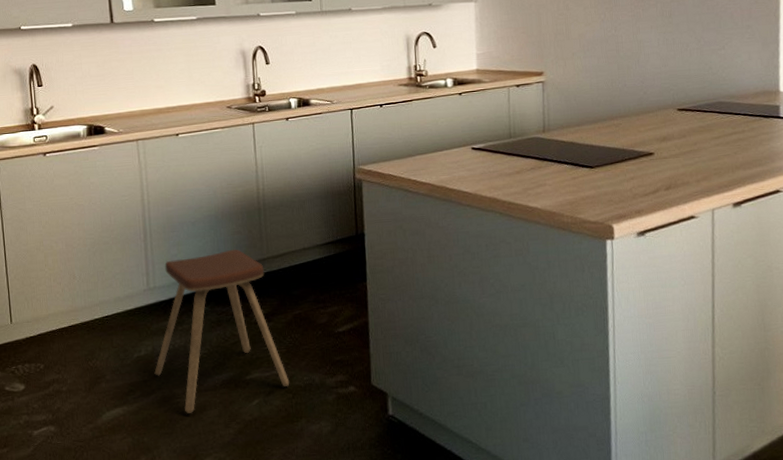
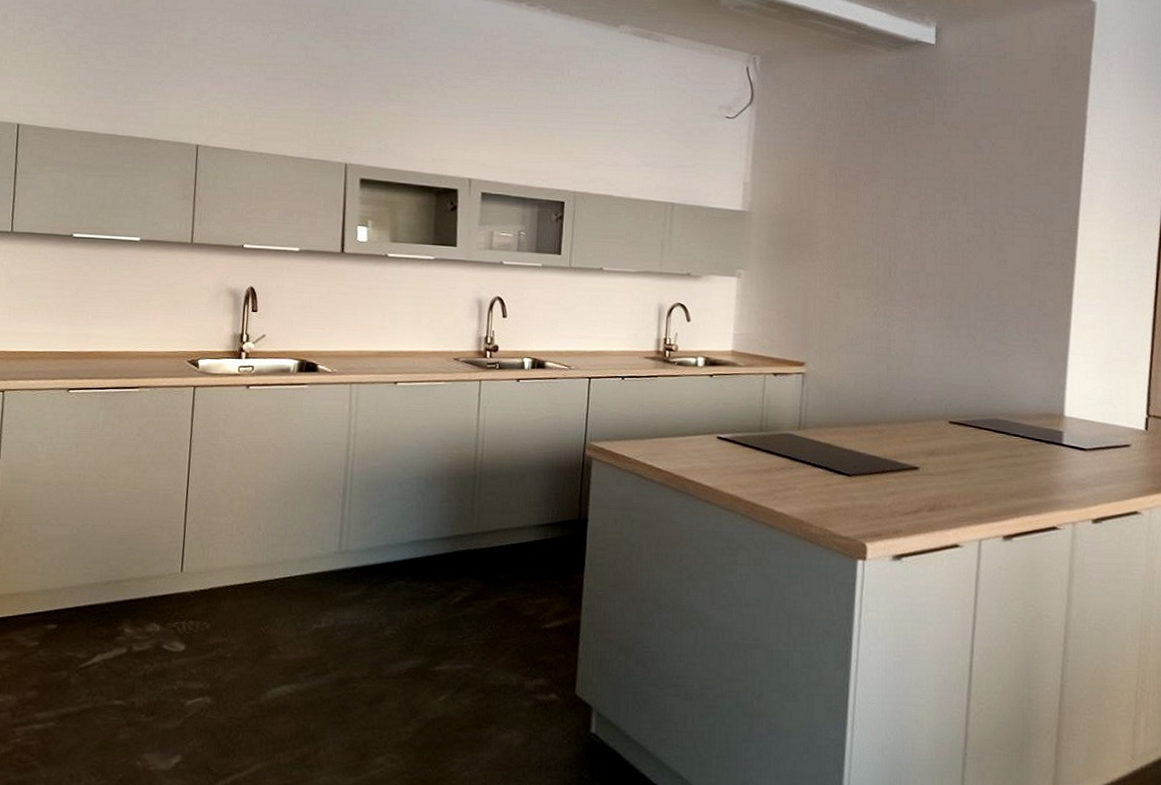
music stool: present [154,249,290,414] -> none [332,518,484,702]

